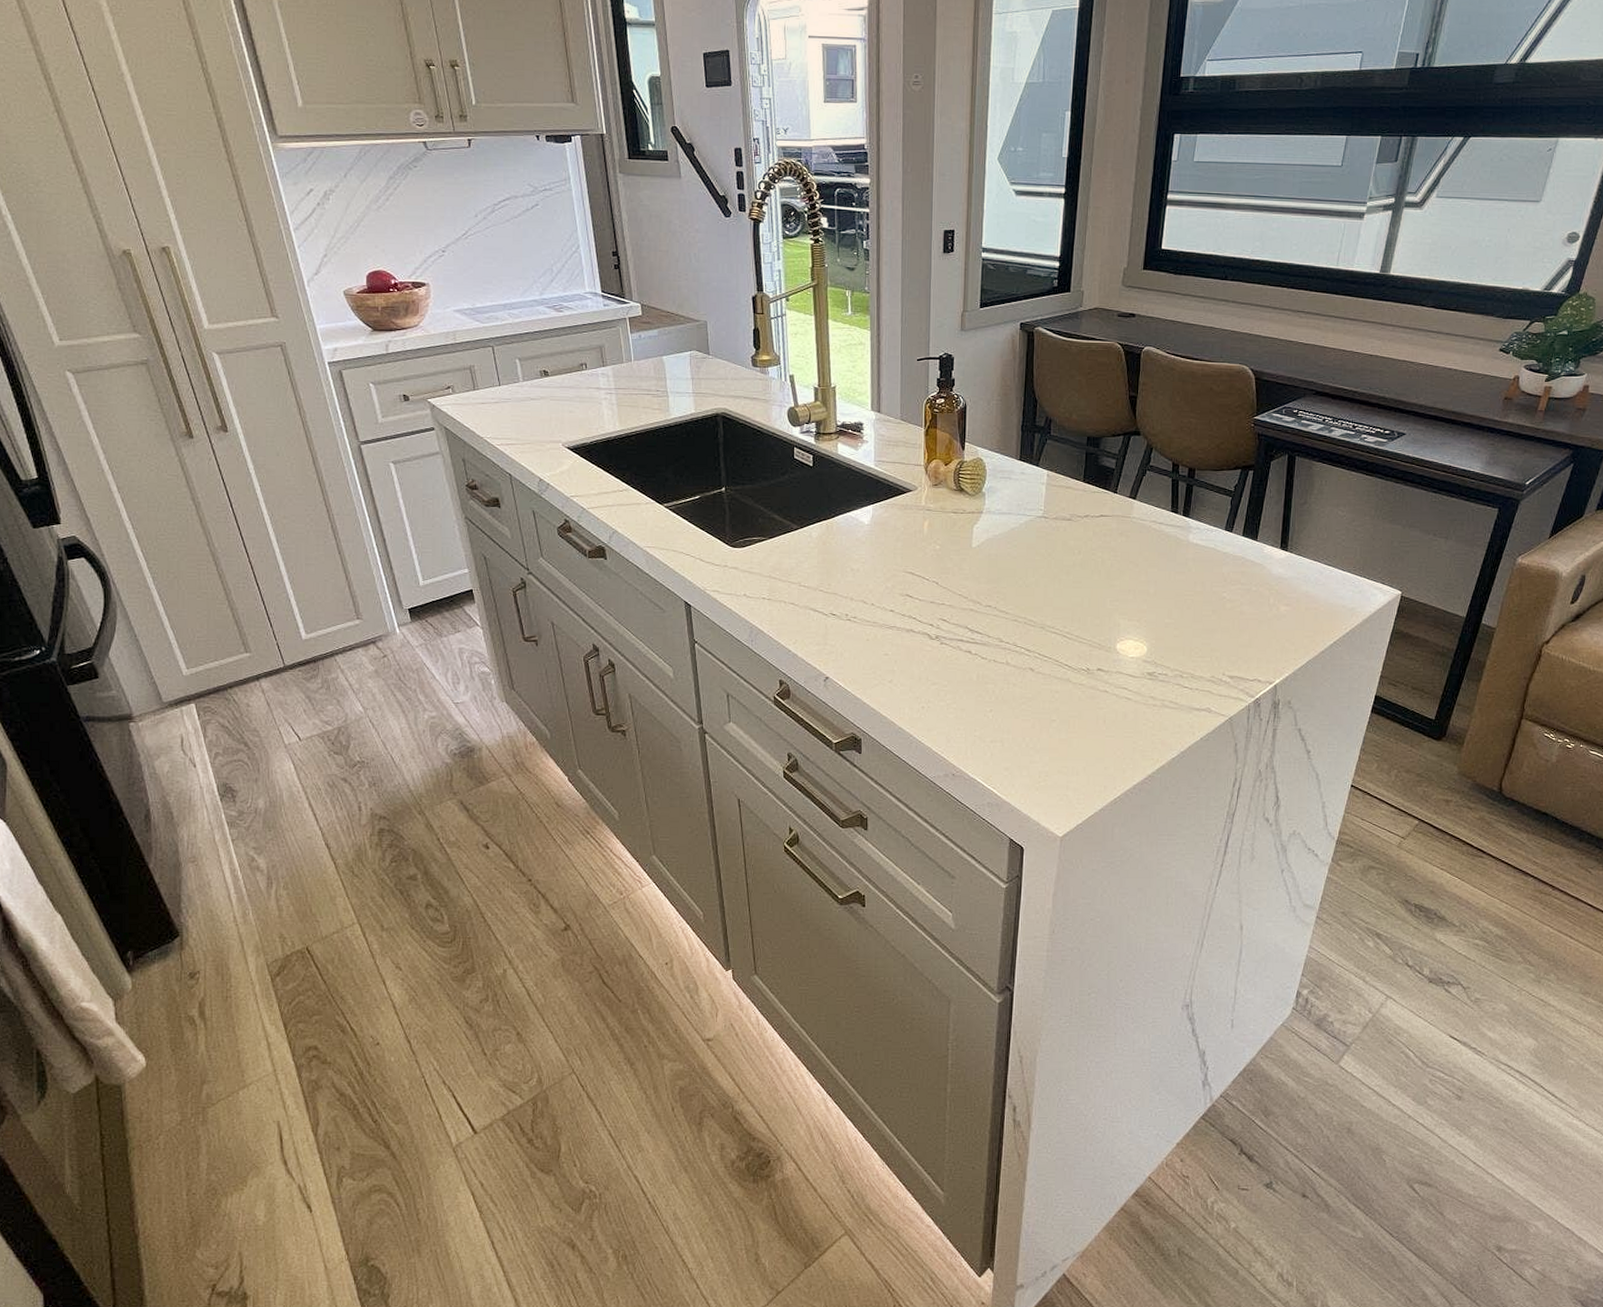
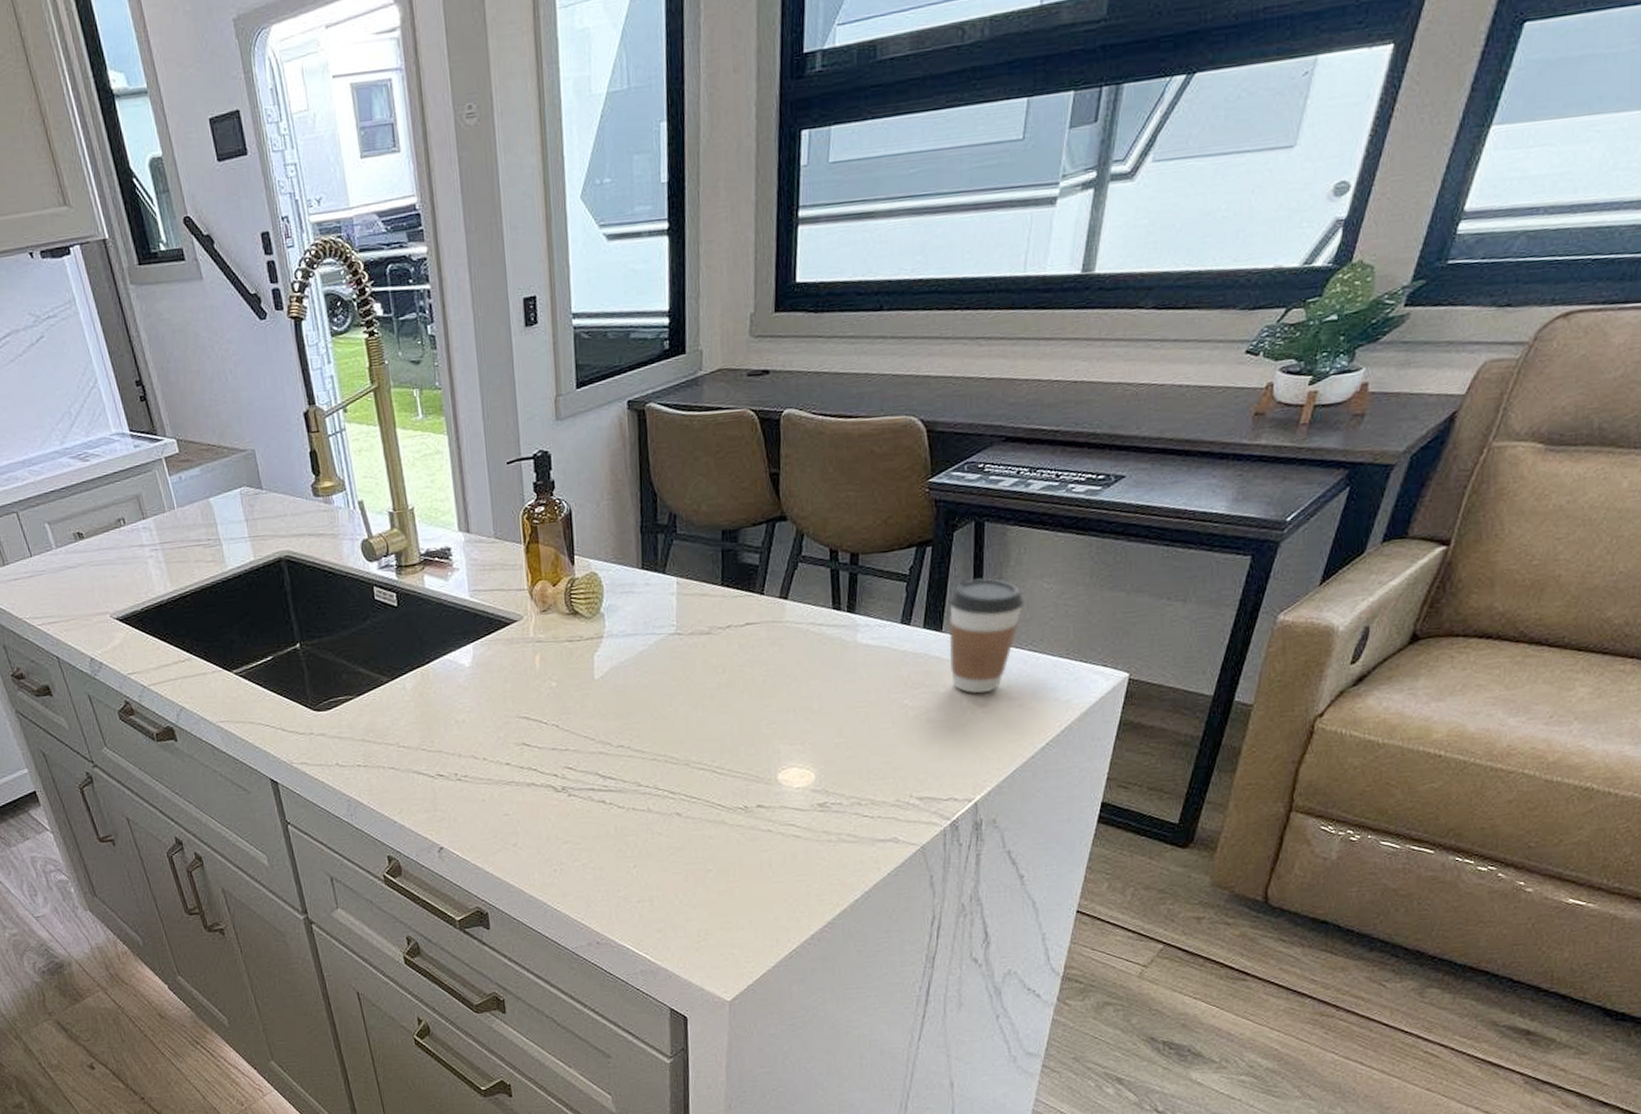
coffee cup: none [1261,501,1323,595] -> present [949,578,1025,694]

